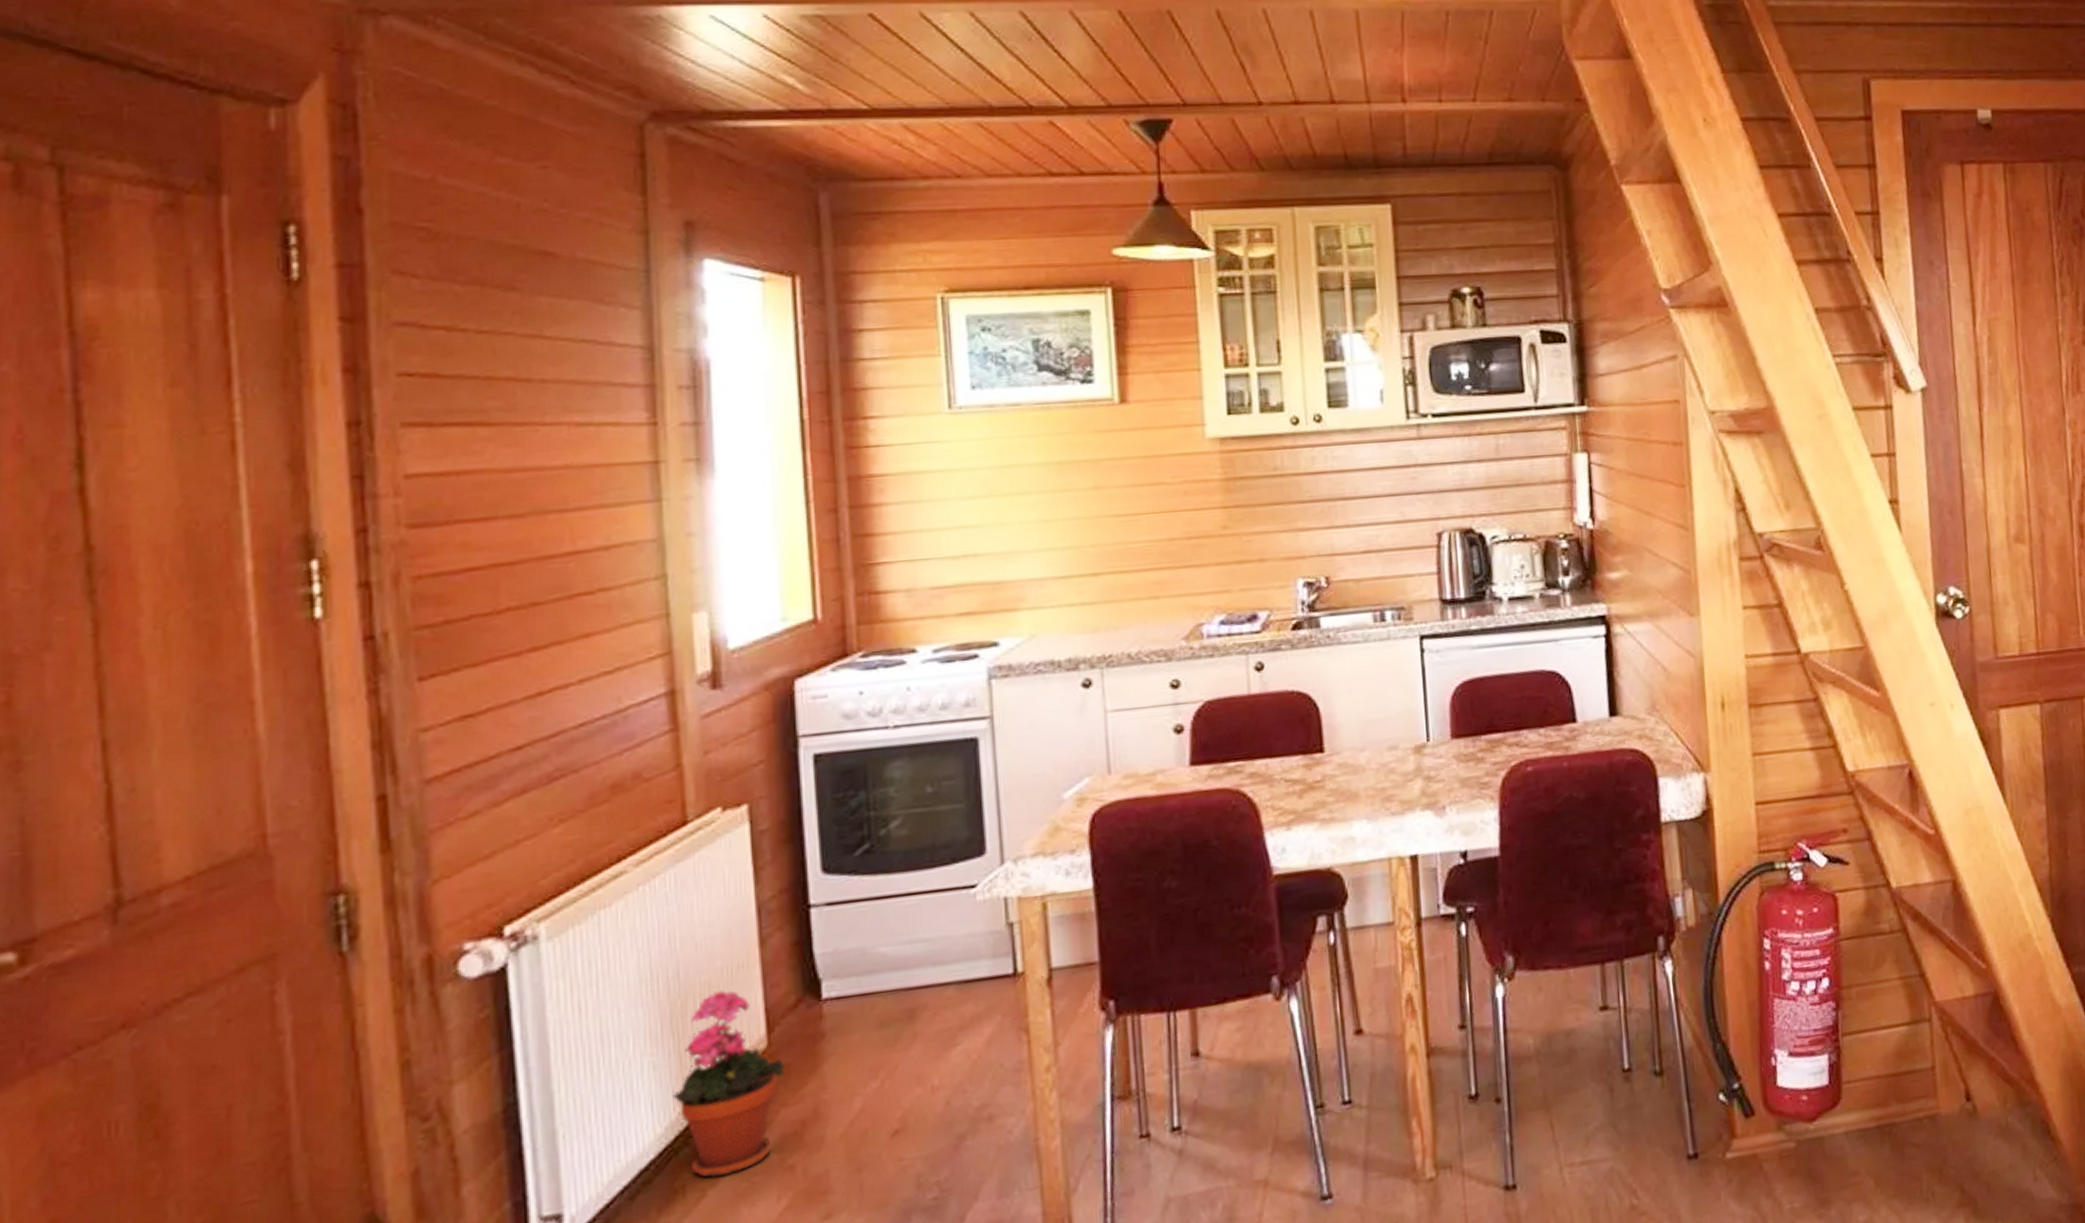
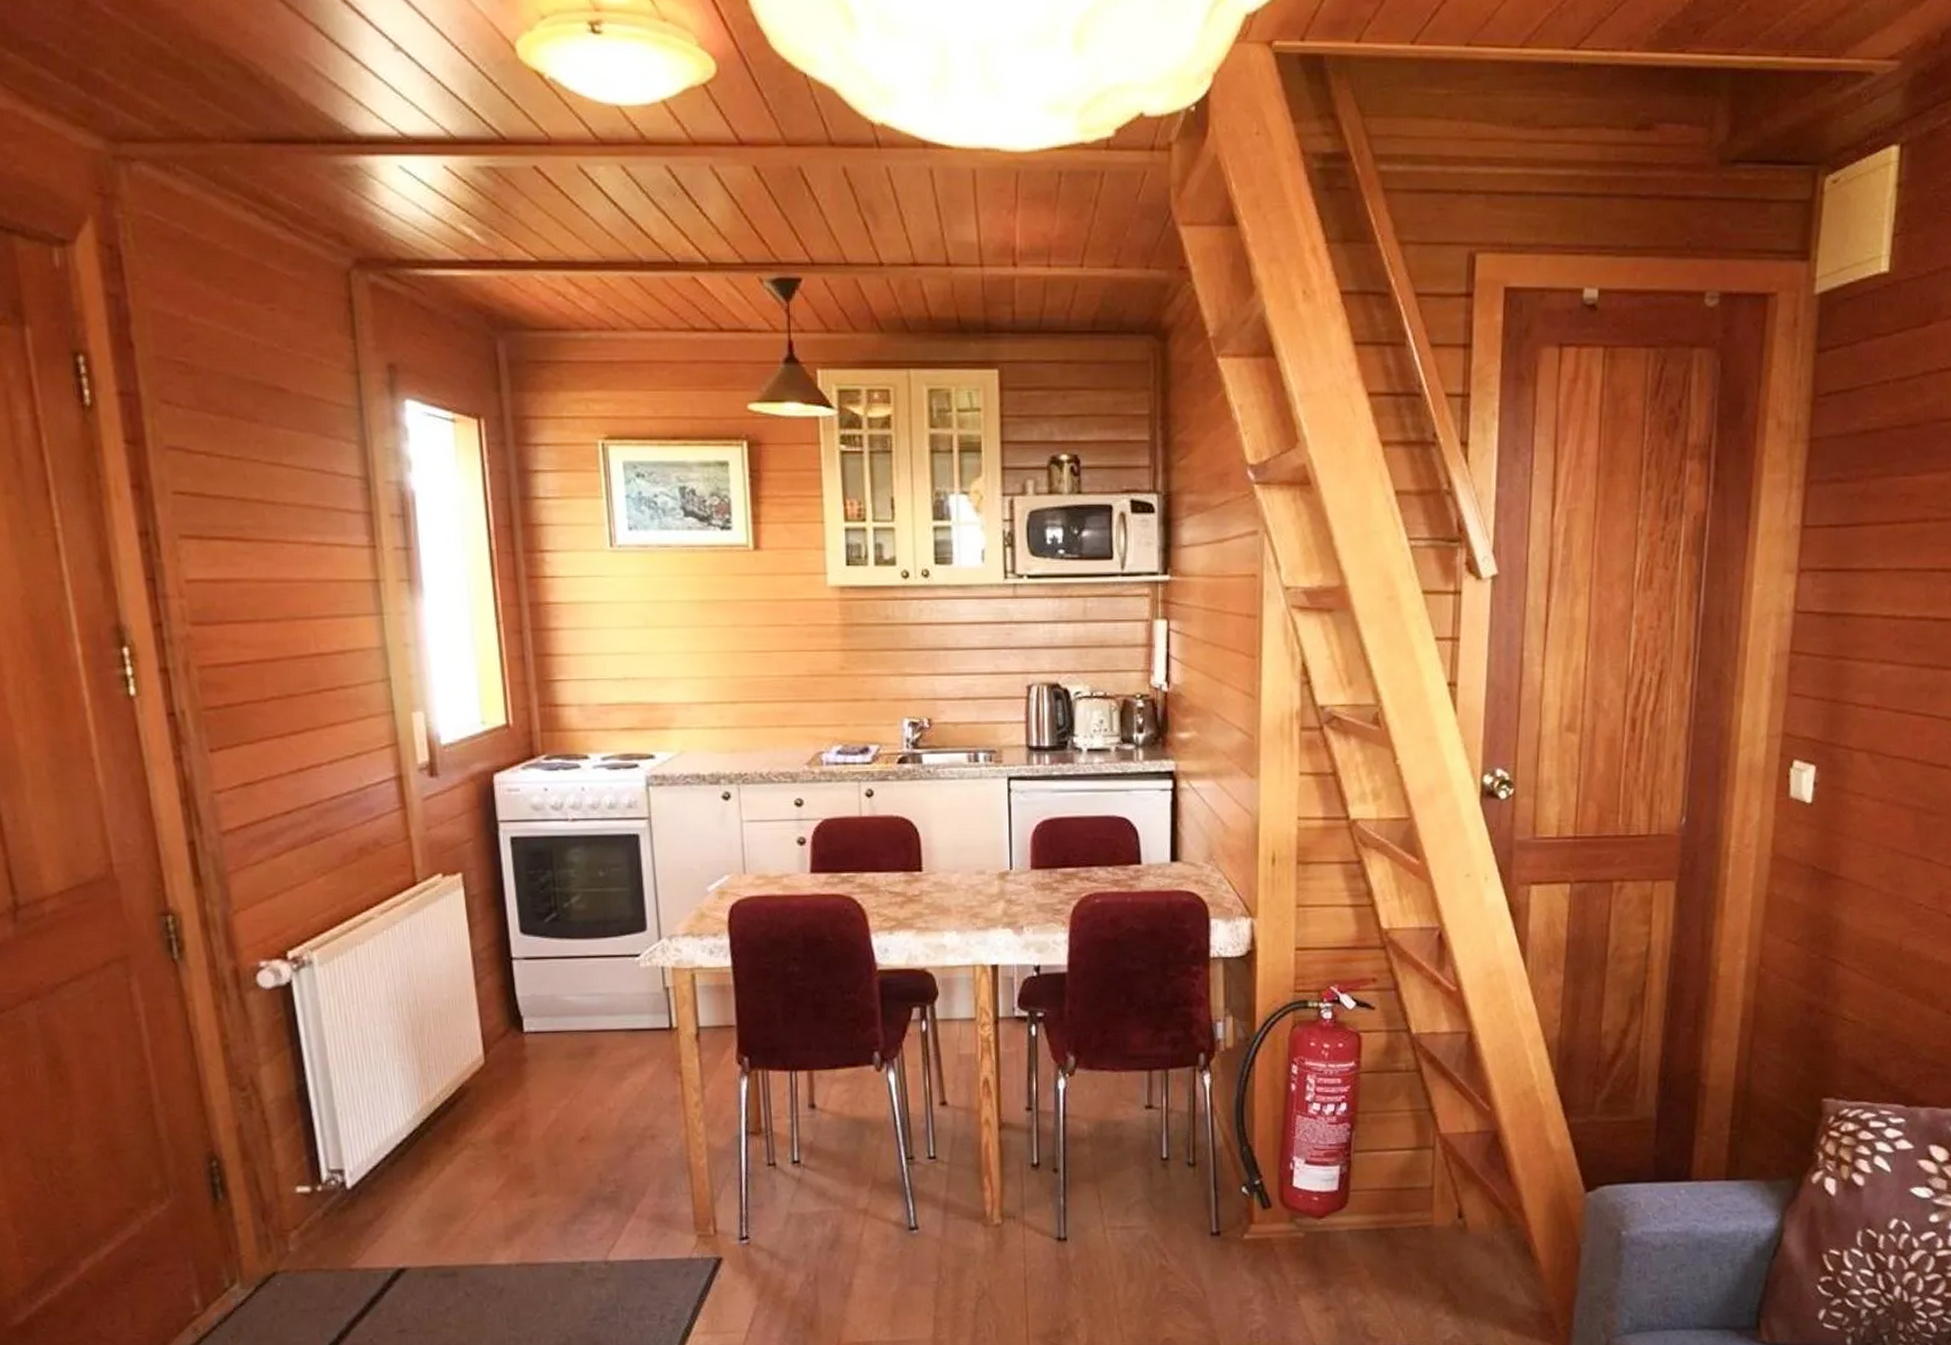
potted plant: present [672,990,786,1178] -> none [417,1017,499,1157]

